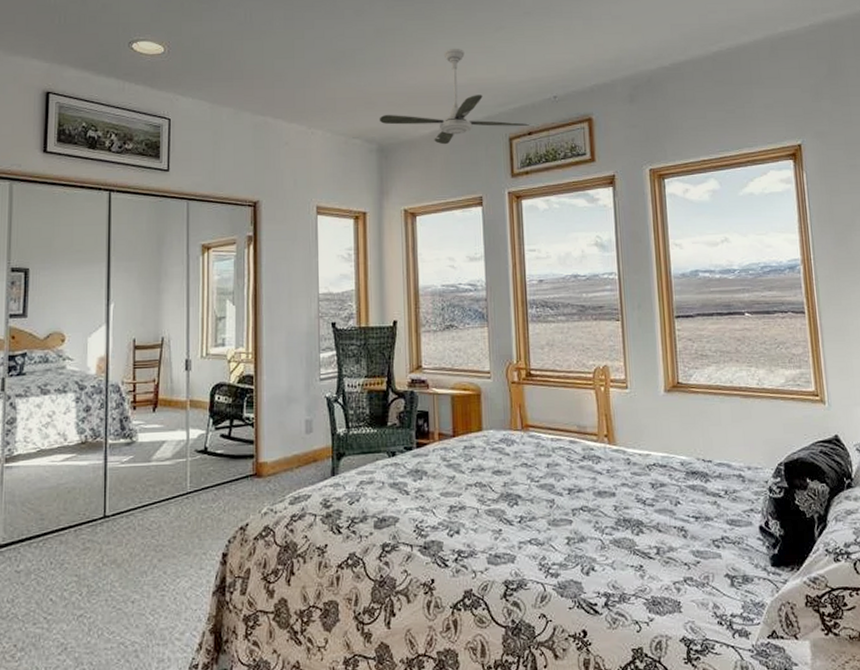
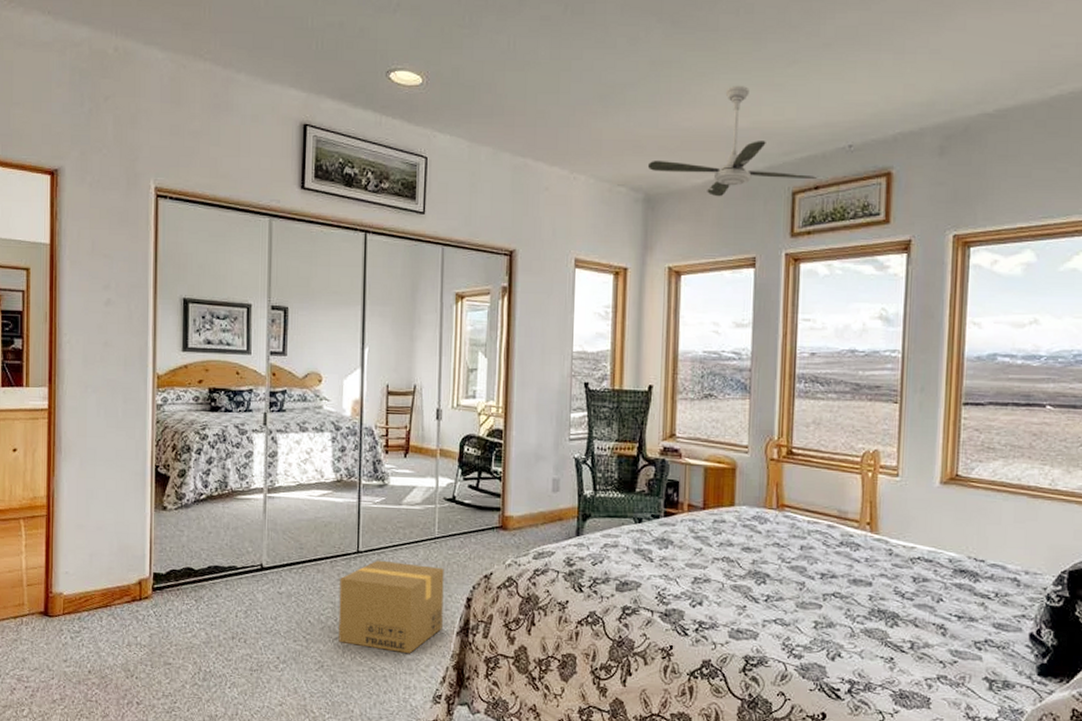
cardboard box: none [84,523,198,622] -> present [338,560,444,653]

